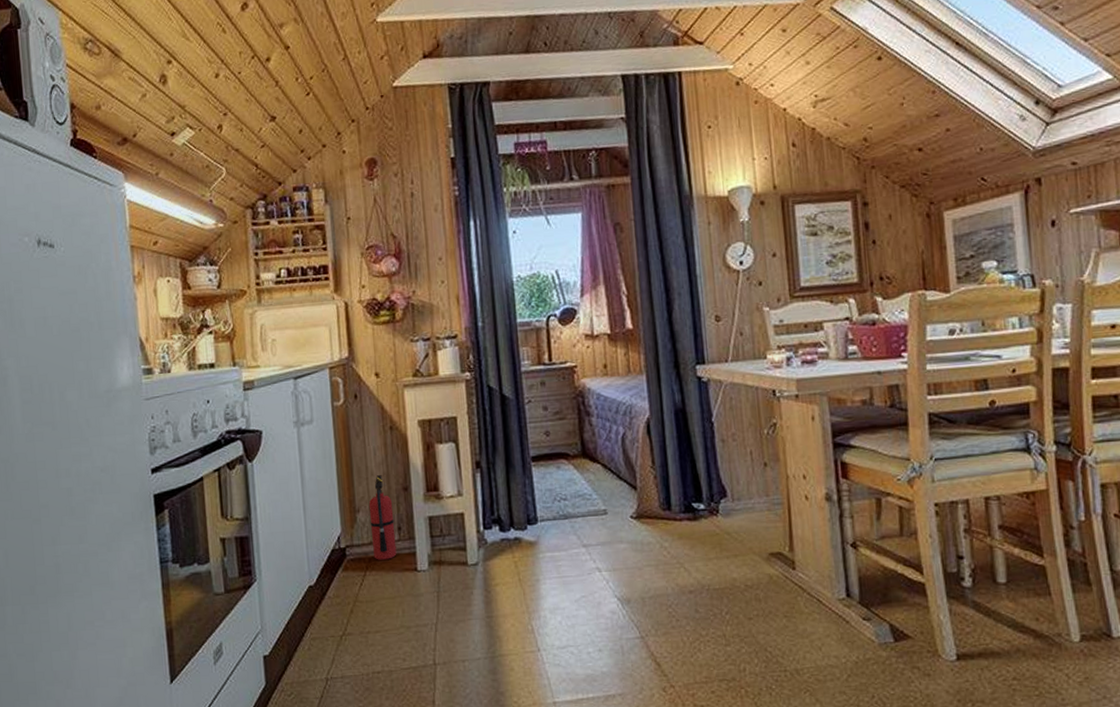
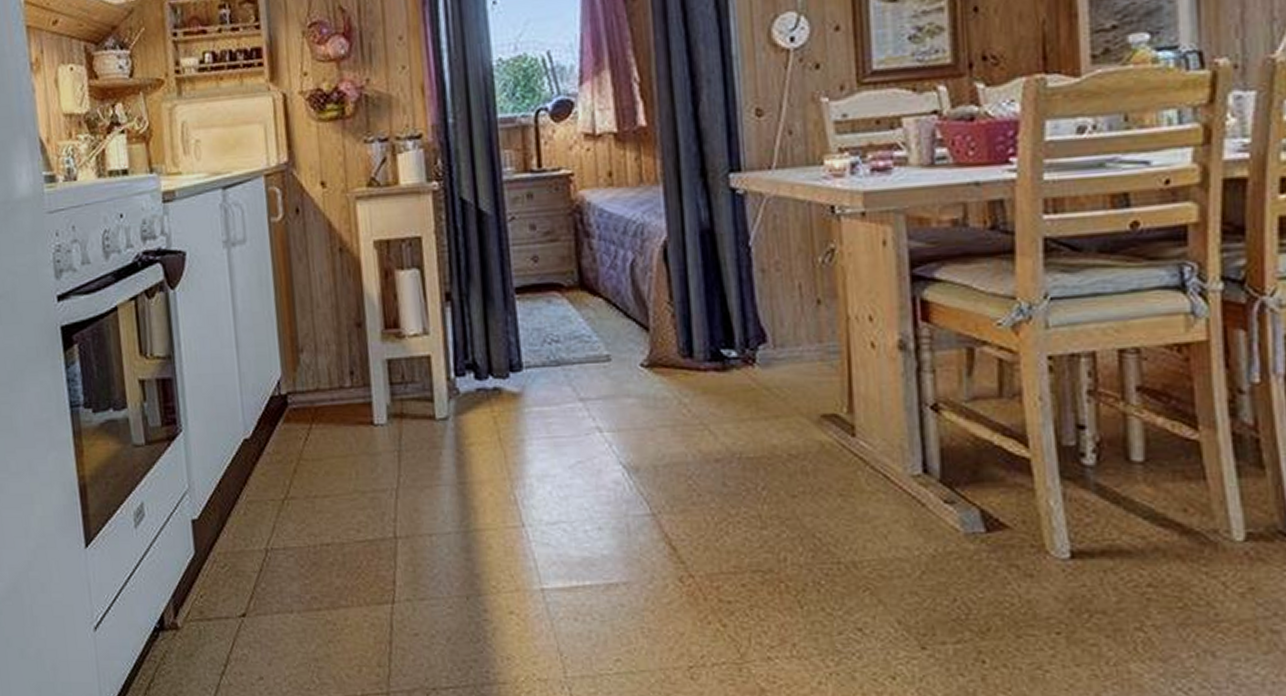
fire extinguisher: present [368,475,397,560] -> none [314,307,349,411]

